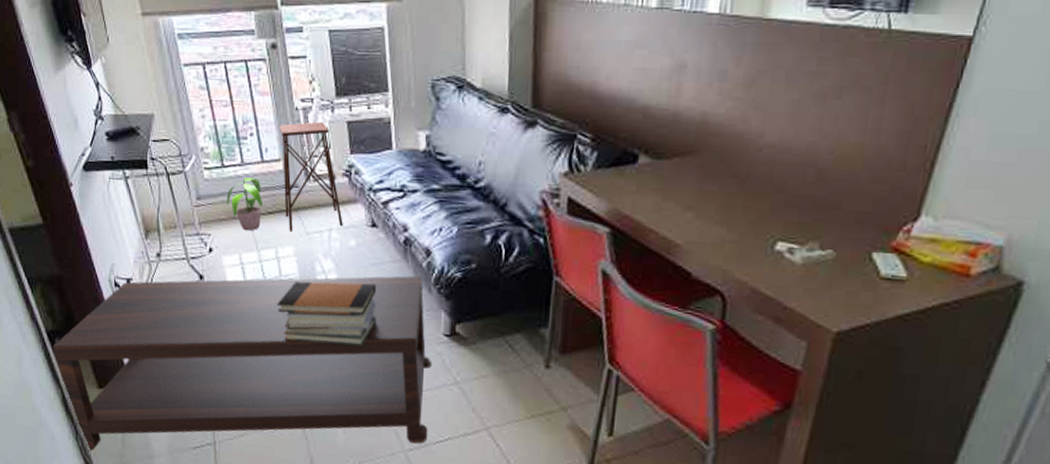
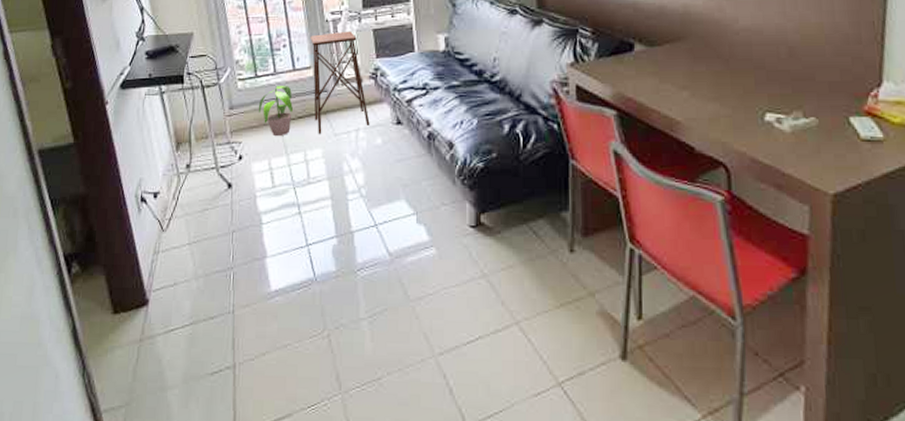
coffee table: present [52,275,431,452] -> none [68,168,458,389]
book stack: present [276,281,377,345] -> none [304,179,403,245]

